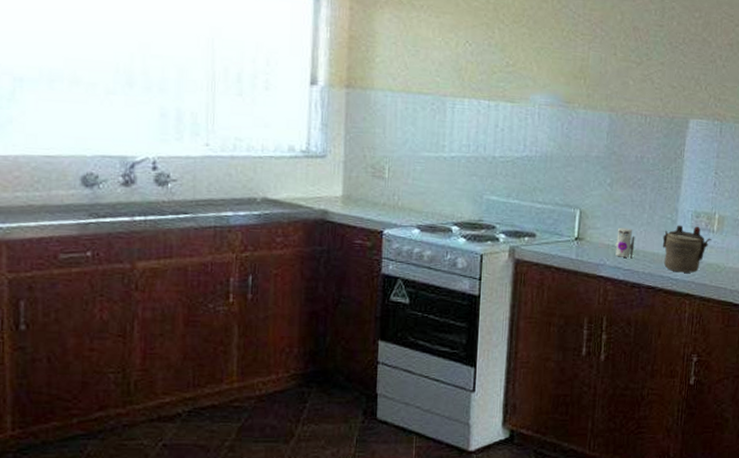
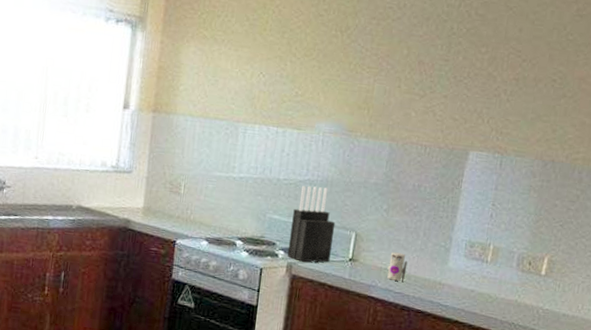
knife block: none [508,162,558,245] -> present [287,185,336,263]
teapot: present [662,225,712,273] -> none [434,253,485,301]

